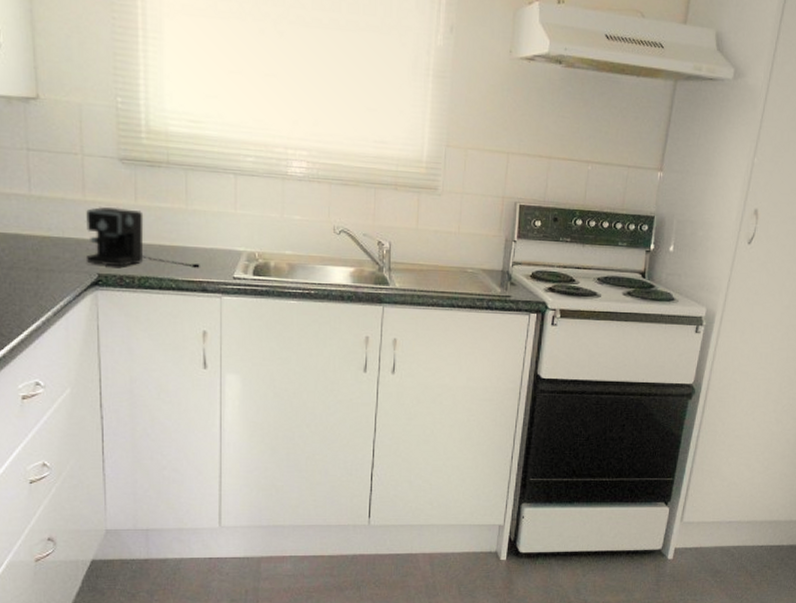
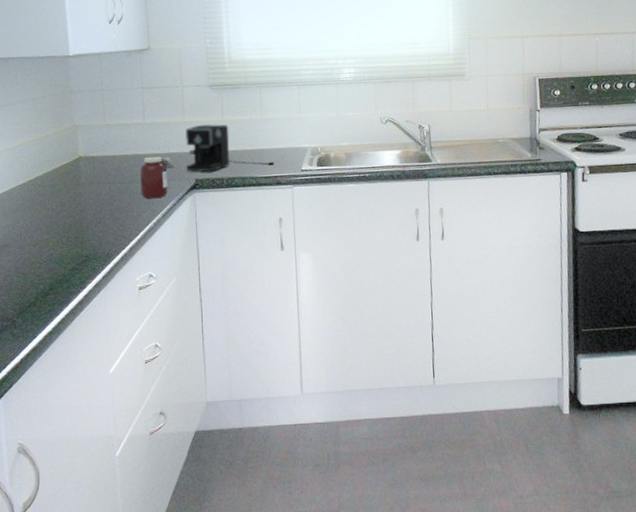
jar: none [24,239,78,291] -> present [140,156,180,198]

